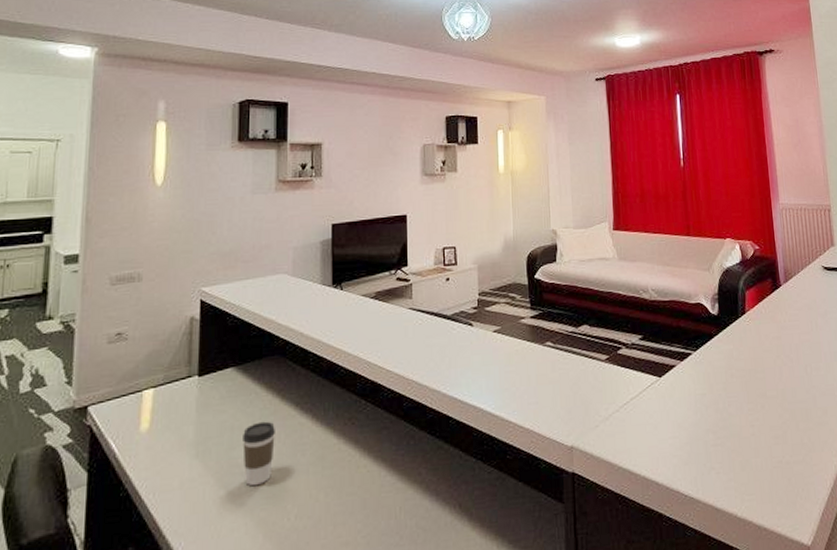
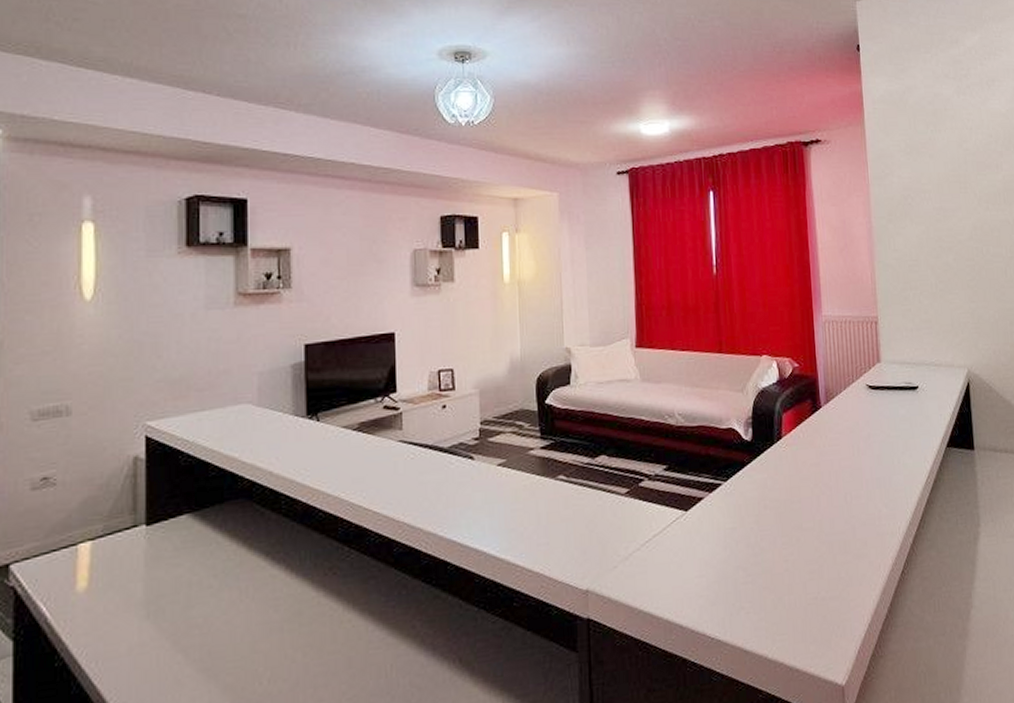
coffee cup: present [243,421,275,486] -> none [203,574,242,649]

